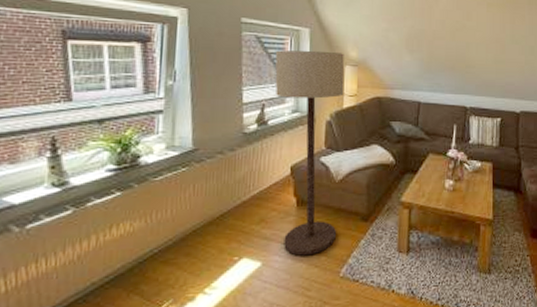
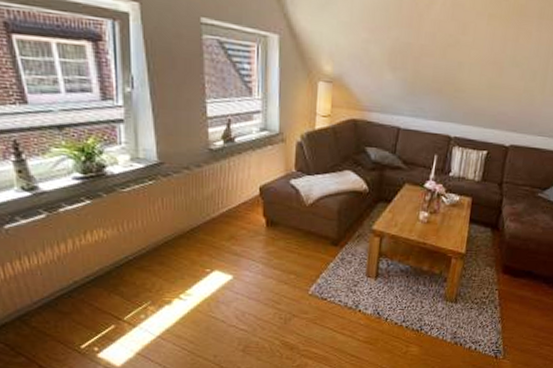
floor lamp: present [275,50,345,256] -> none [241,59,318,273]

